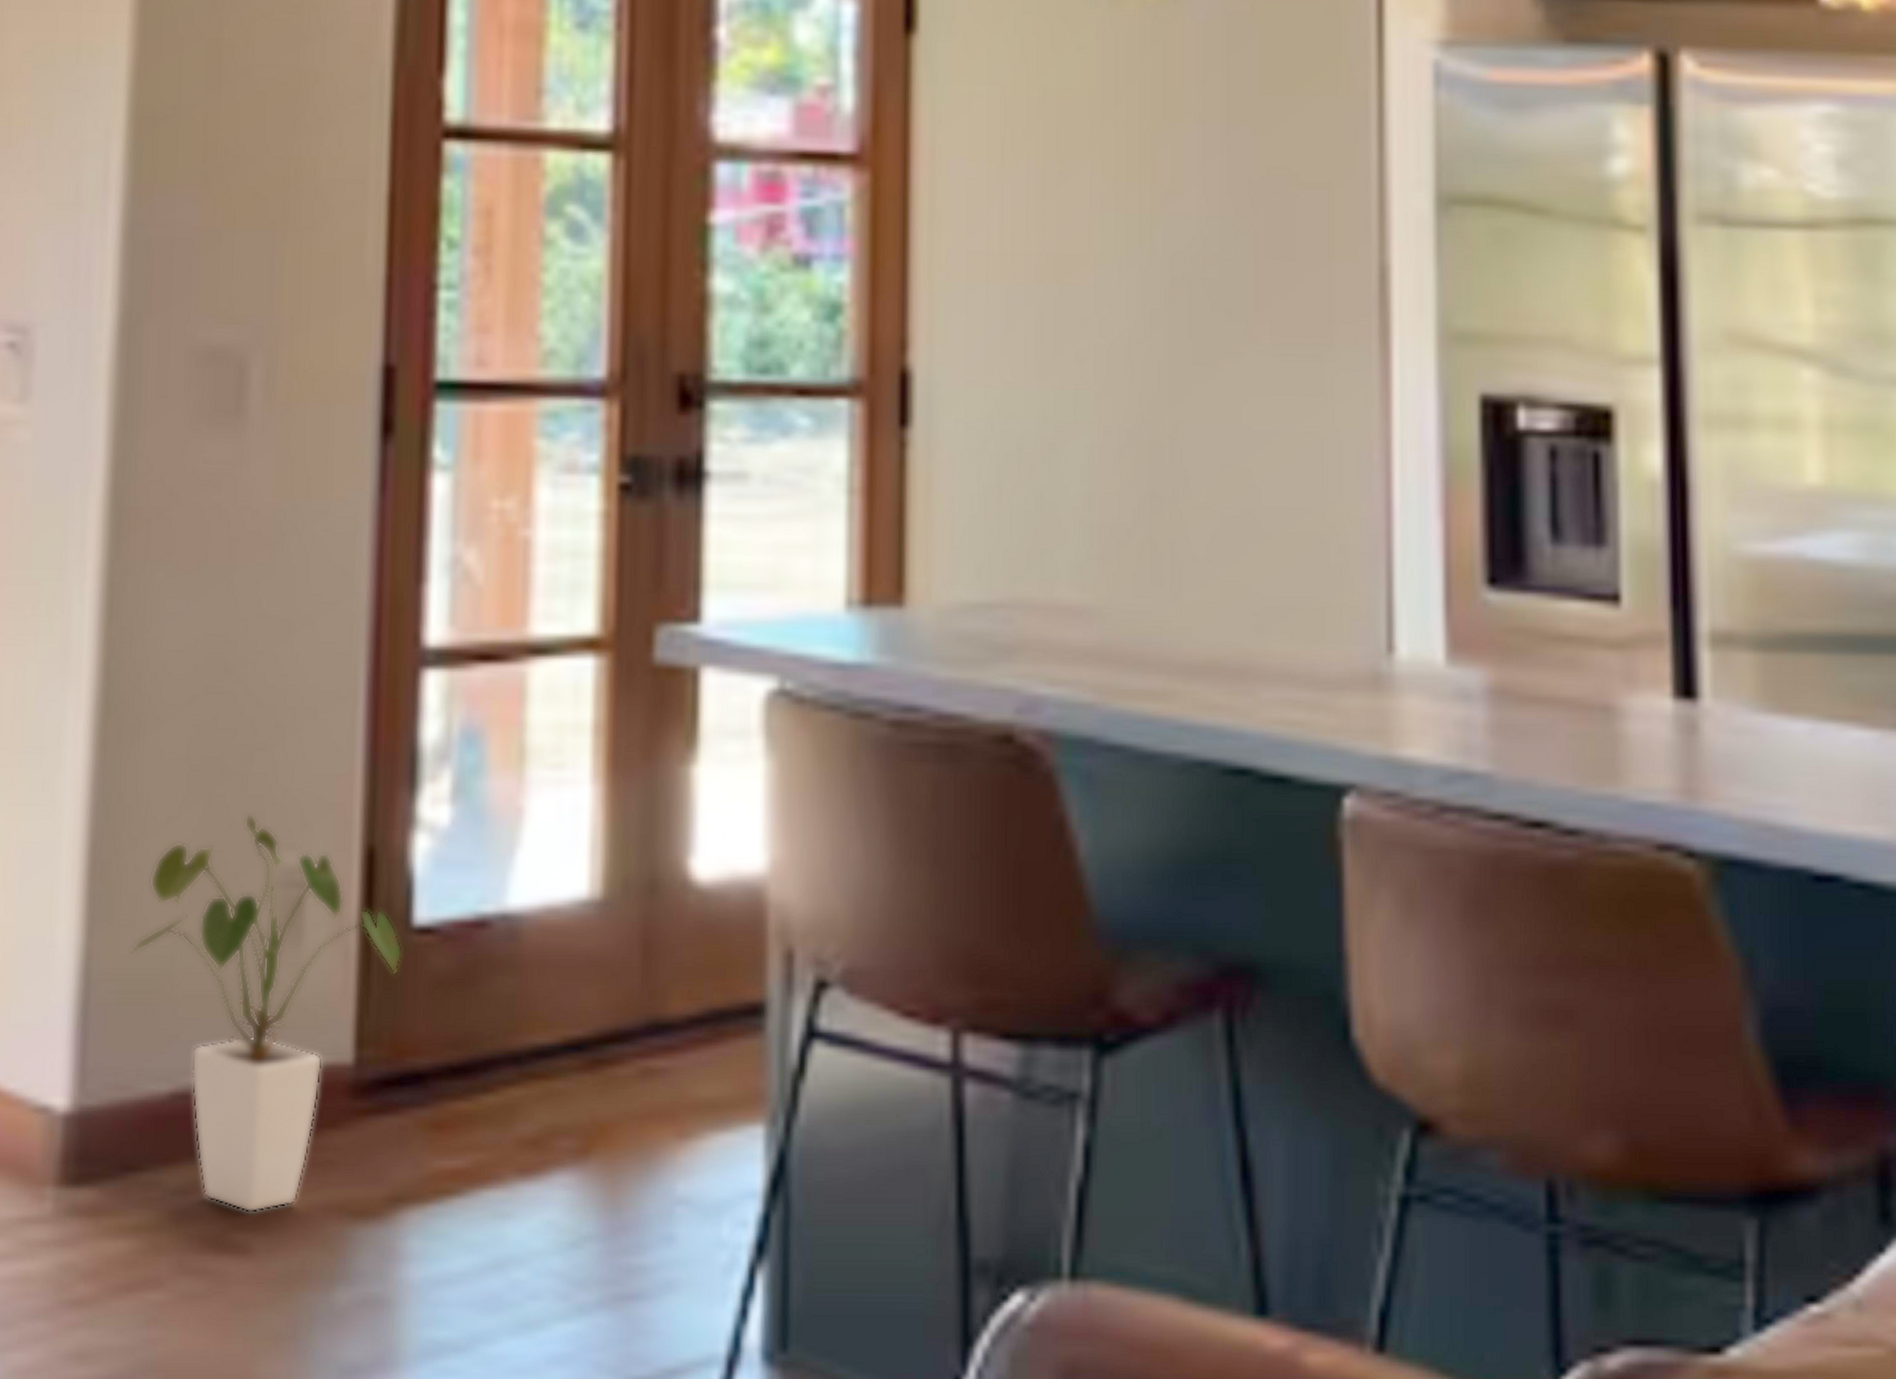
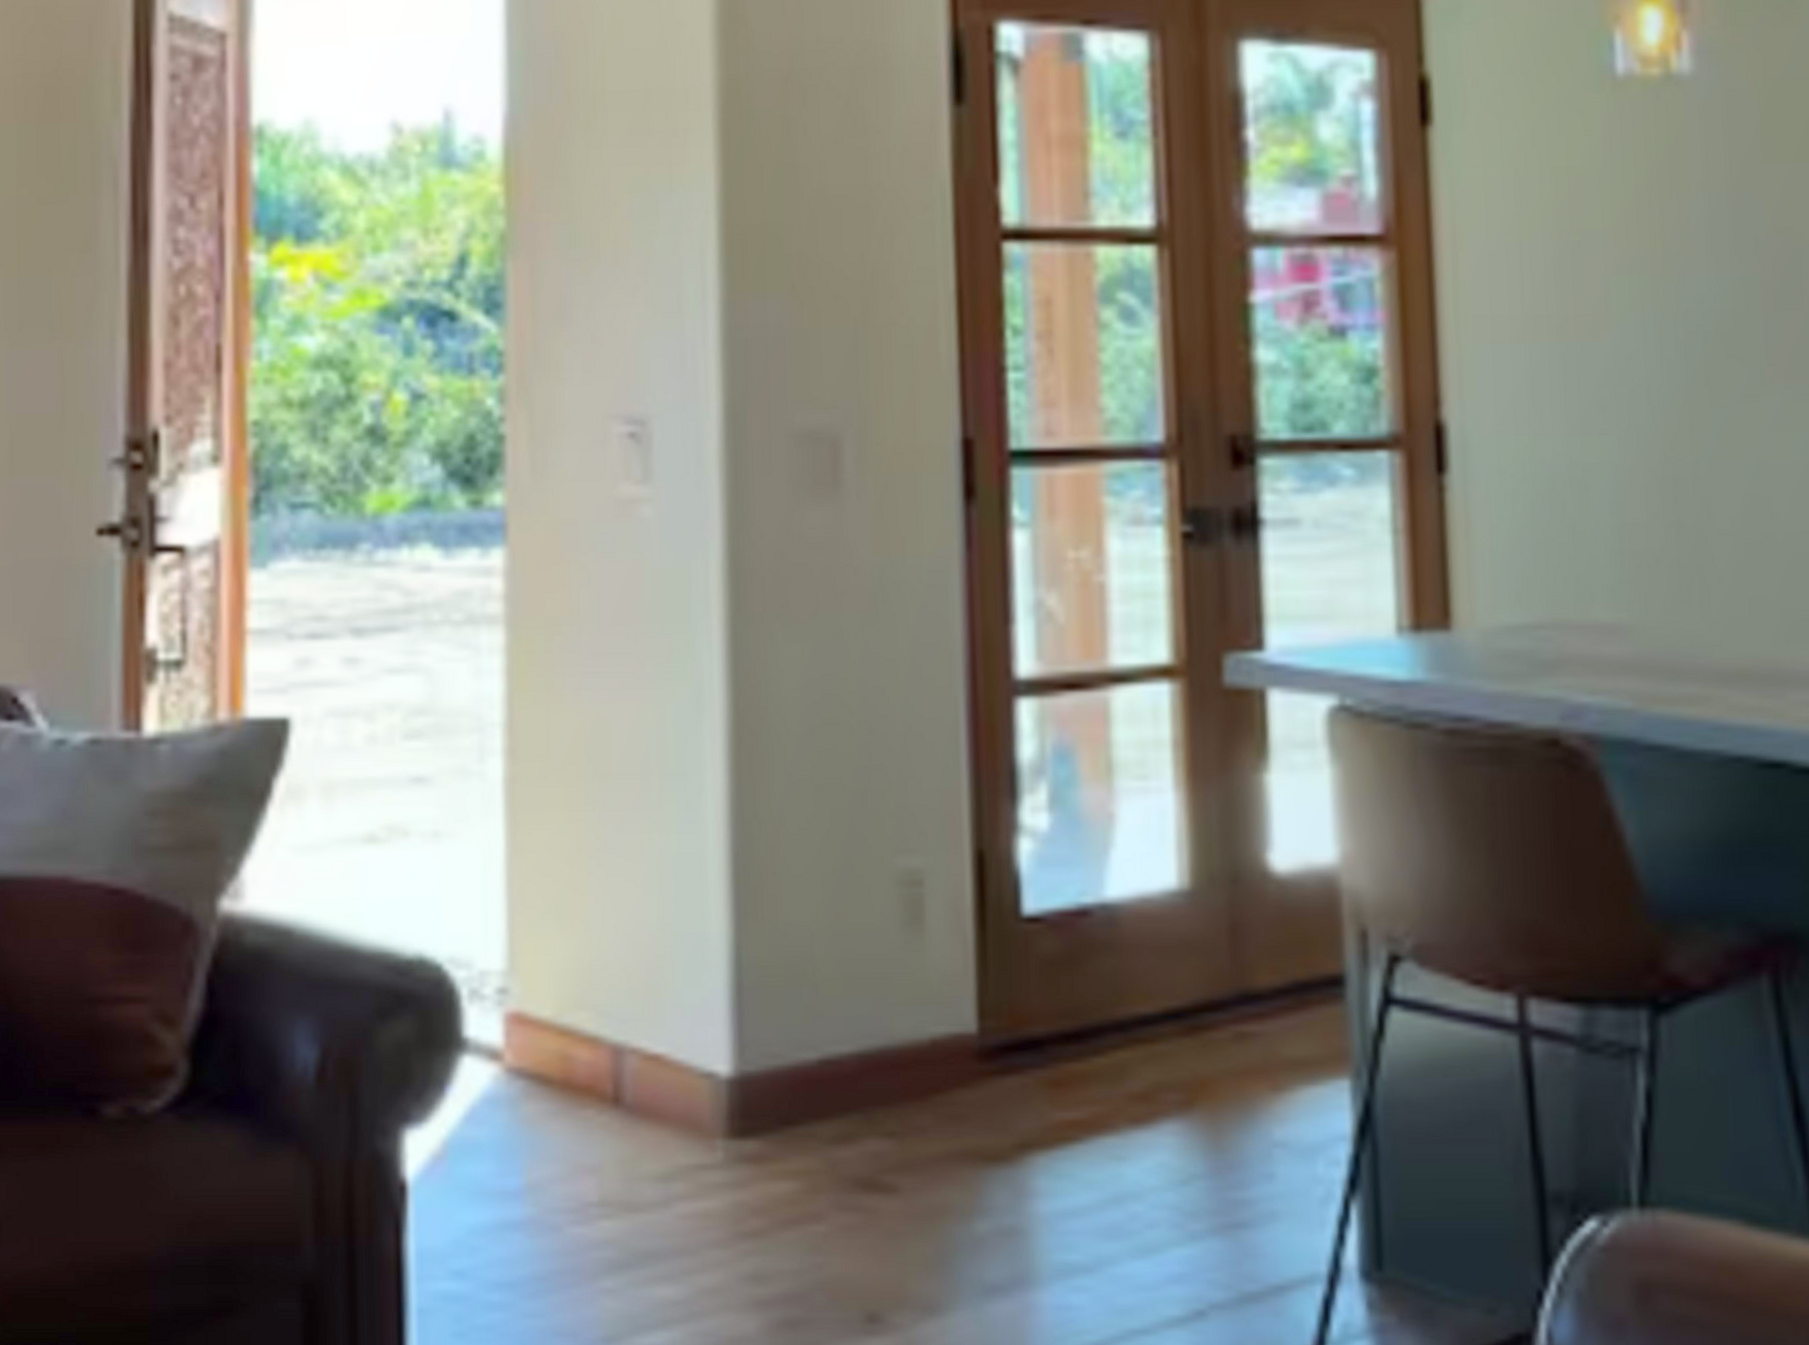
house plant: present [130,814,402,1213] -> none [774,825,1014,1159]

